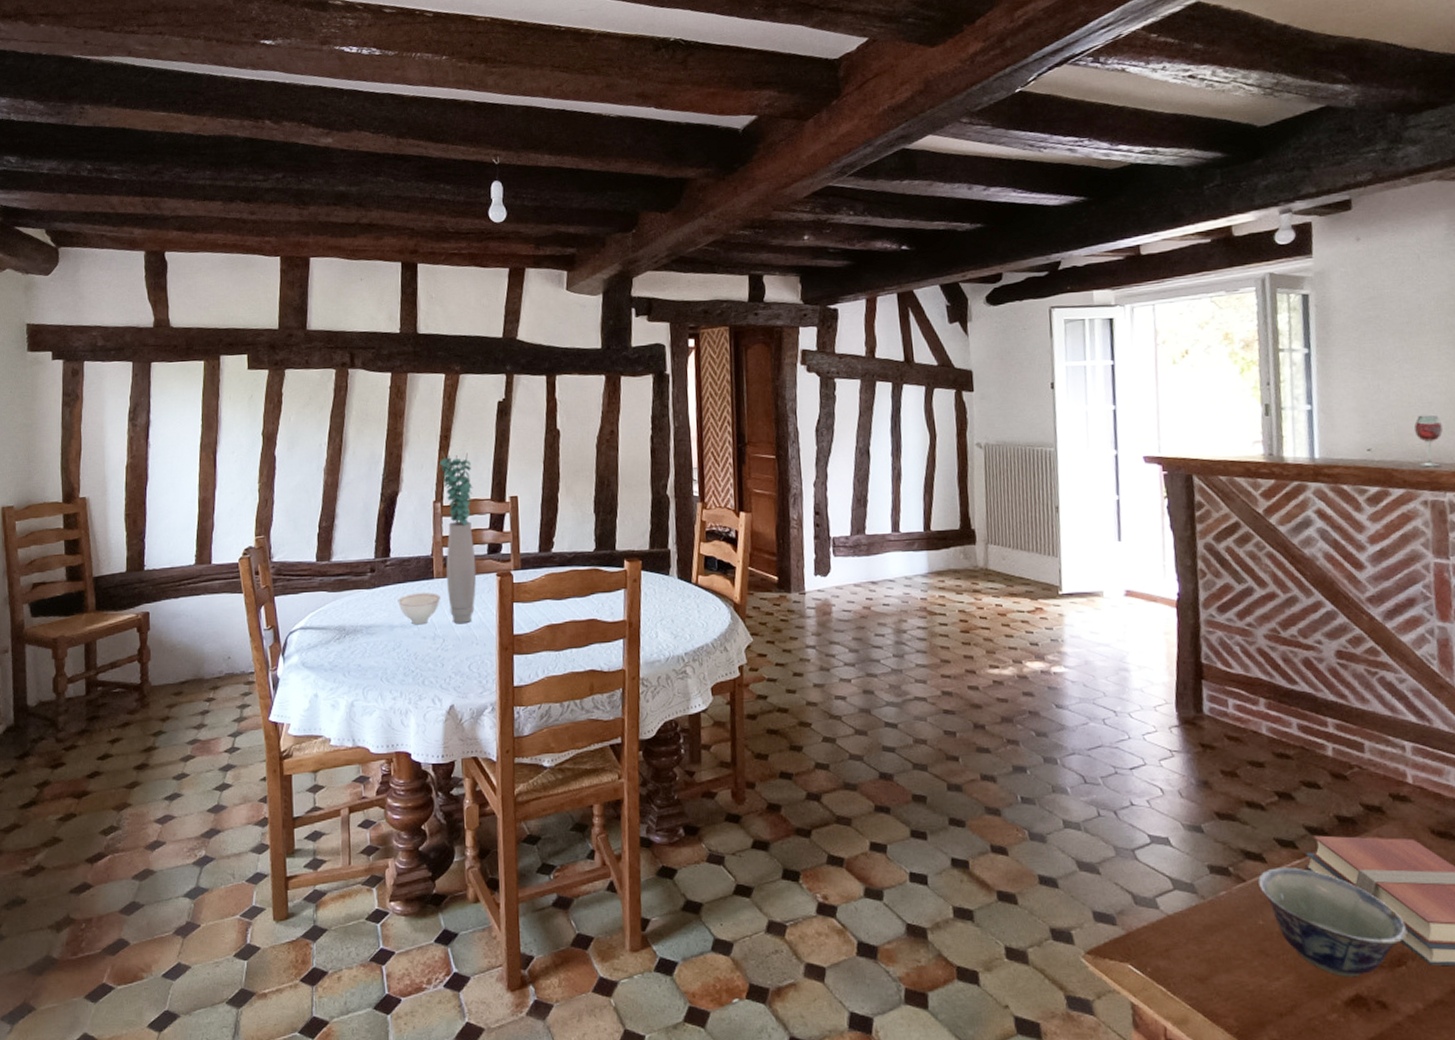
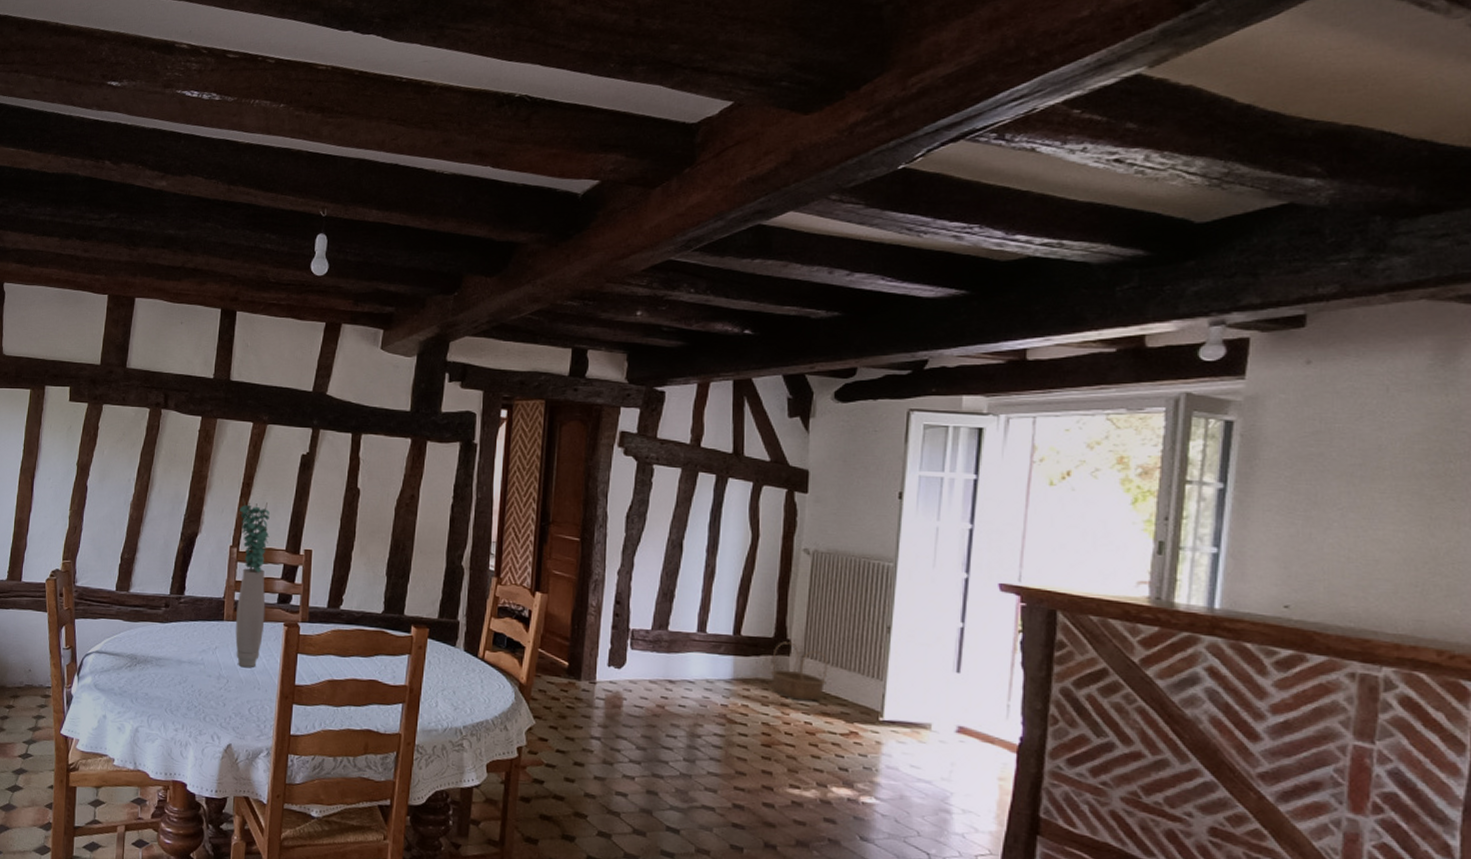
bowl: present [398,592,440,625] -> none [188,632,228,664]
basket: none [960,531,1010,585] -> present [770,641,828,701]
wineglass: present [1413,415,1444,467] -> none [1349,574,1391,636]

